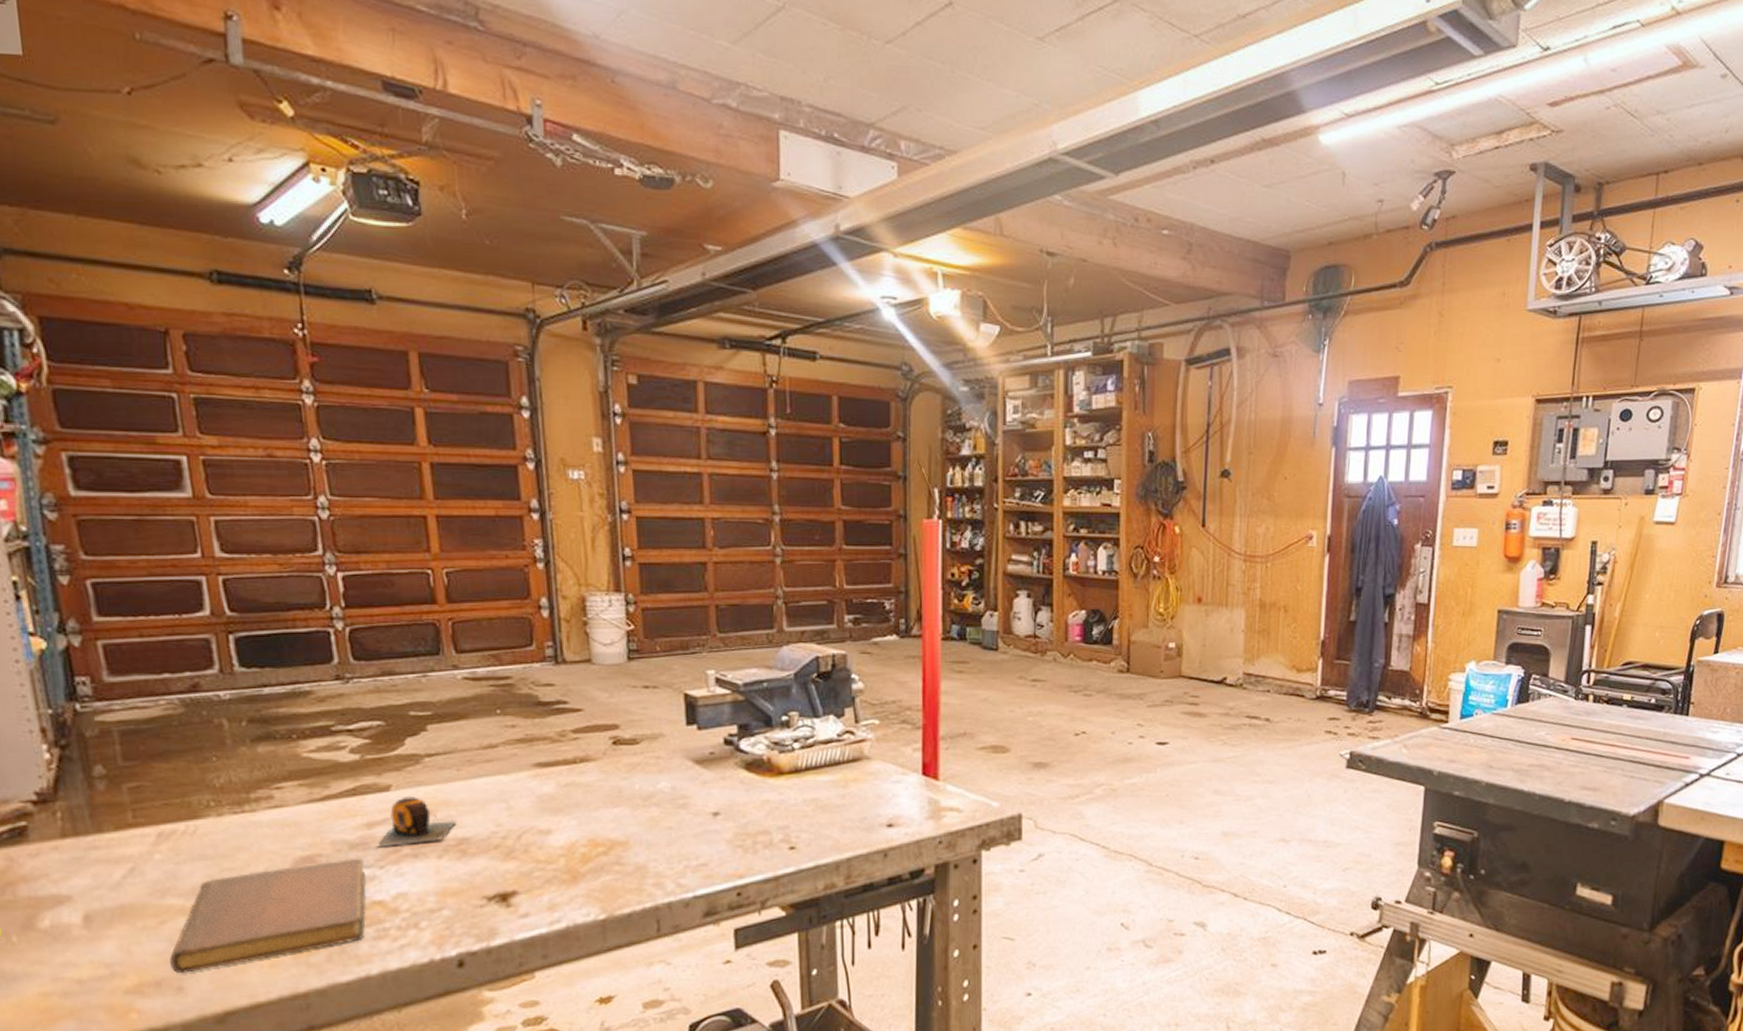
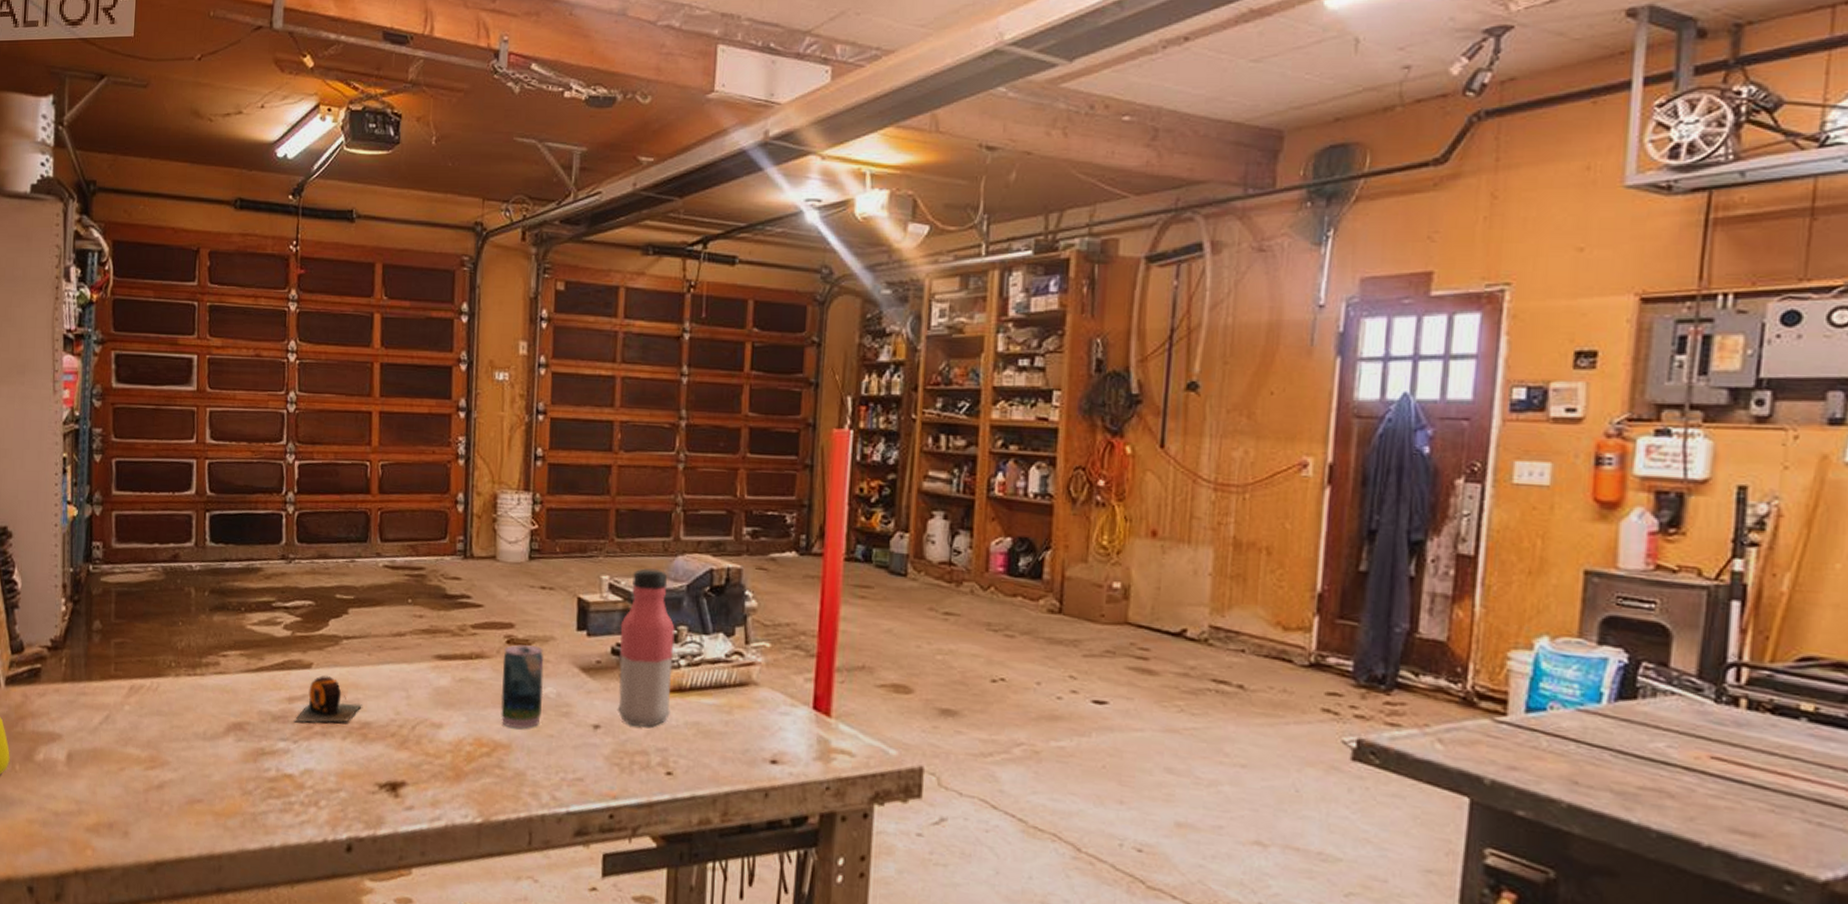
notebook: present [170,859,366,973] -> none [122,730,282,819]
can: none [610,744,658,825] -> present [500,644,544,729]
water bottle: none [731,660,788,808] -> present [617,568,675,727]

